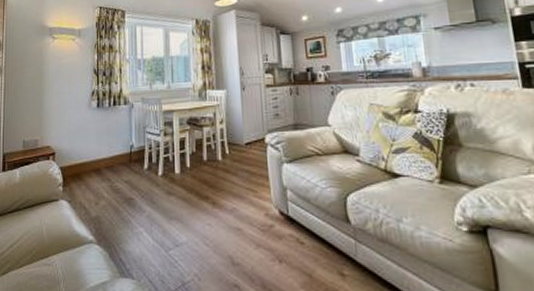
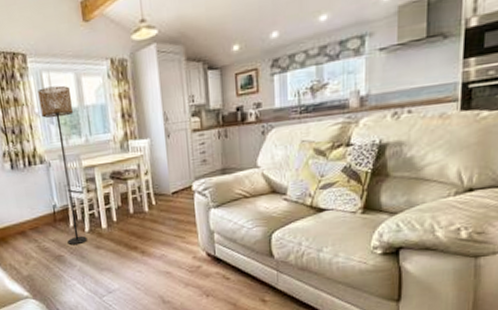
floor lamp: none [131,38,160,189] -> present [38,85,87,245]

